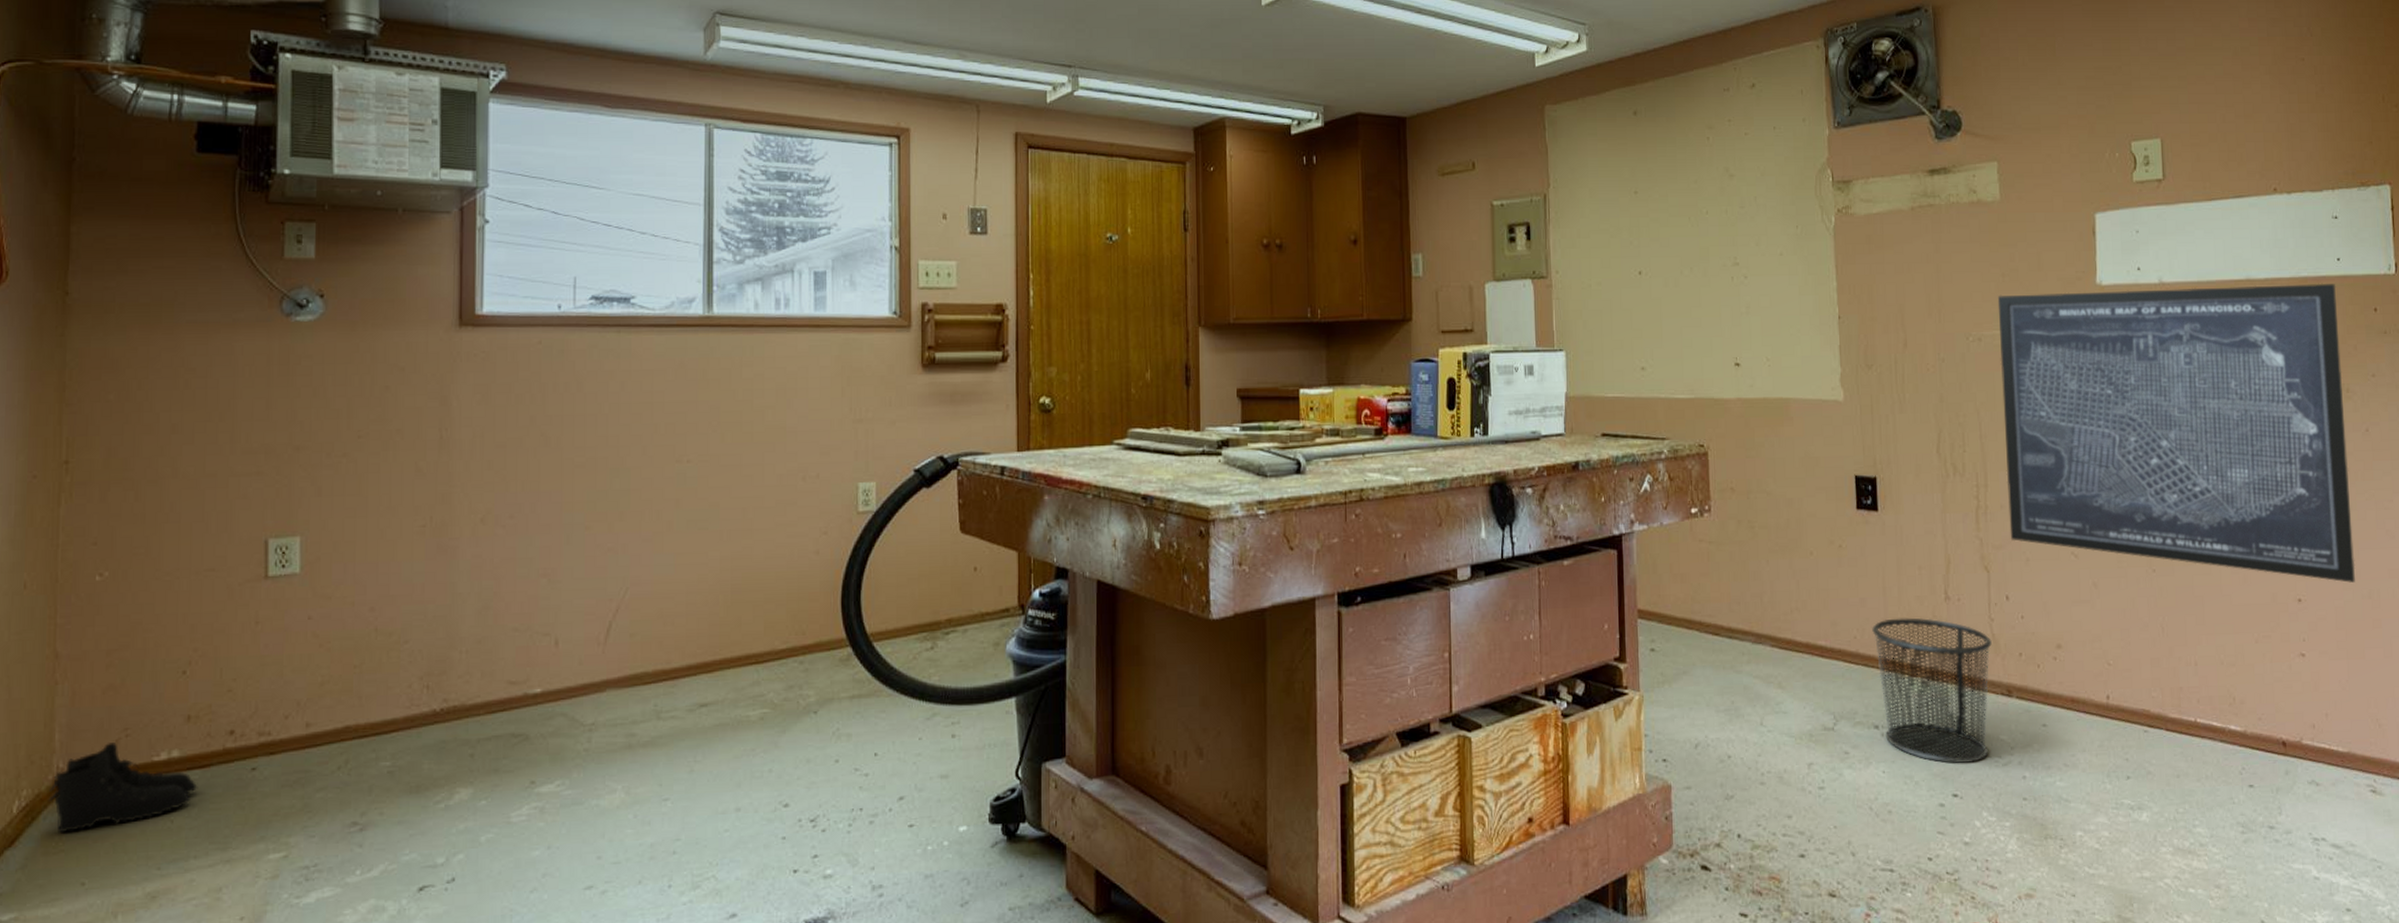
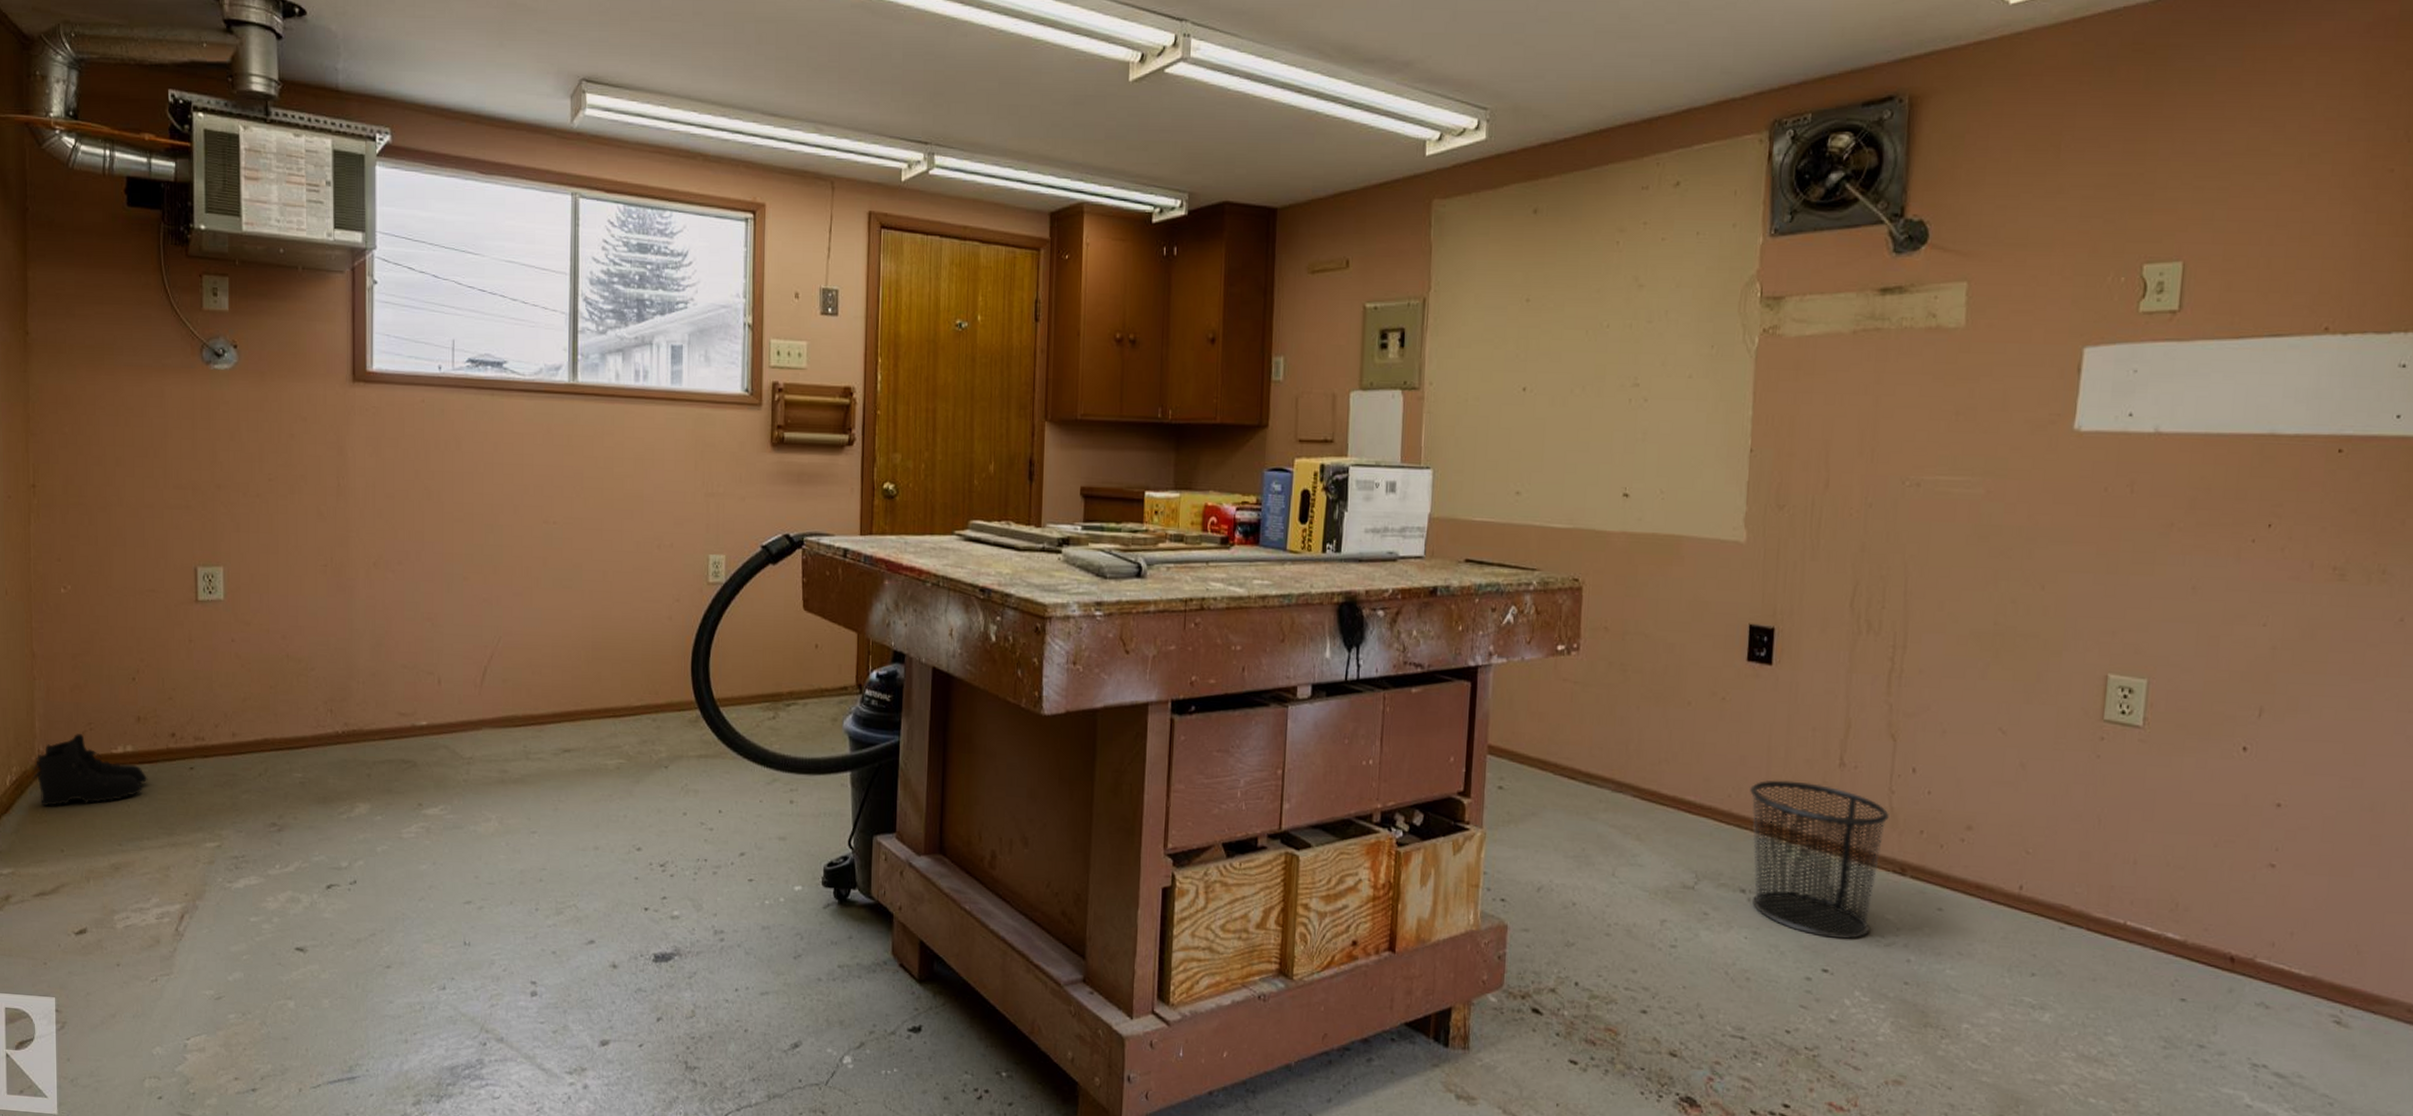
wall art: present [1997,283,2356,583] -> none [1926,435,2390,792]

